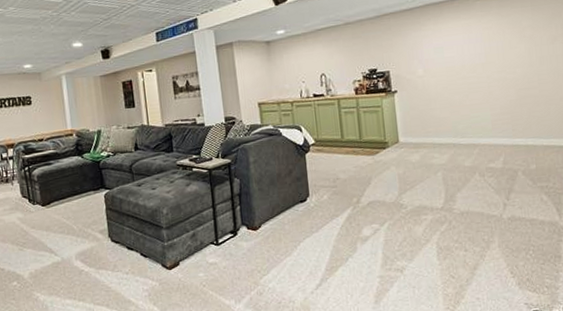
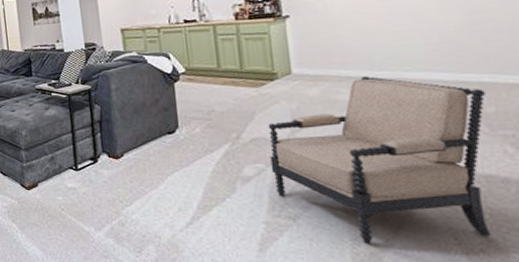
chair: none [381,142,534,285] -> present [268,75,492,244]

